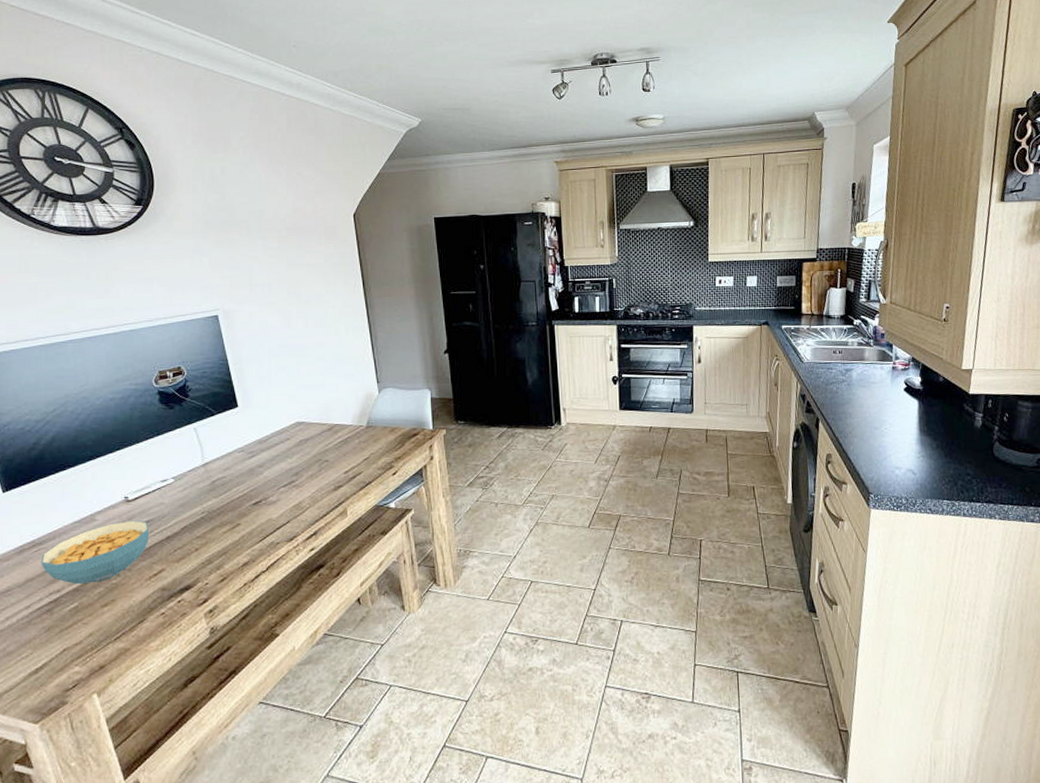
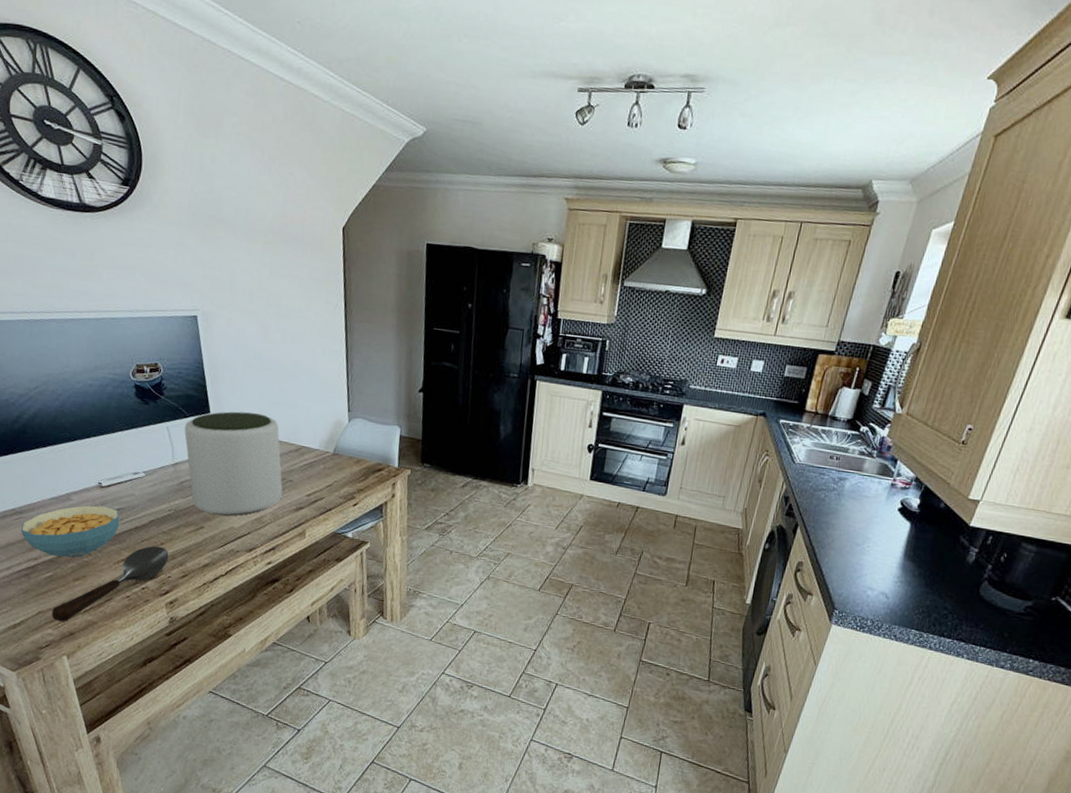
spoon: none [79,553,205,656] -> present [52,546,169,622]
plant pot: none [212,400,319,509] -> present [184,411,283,516]

